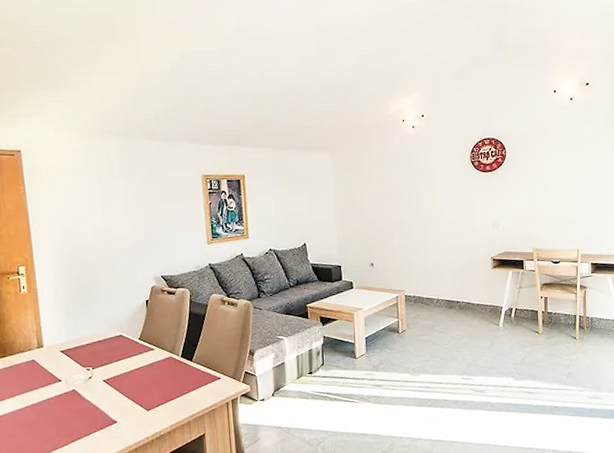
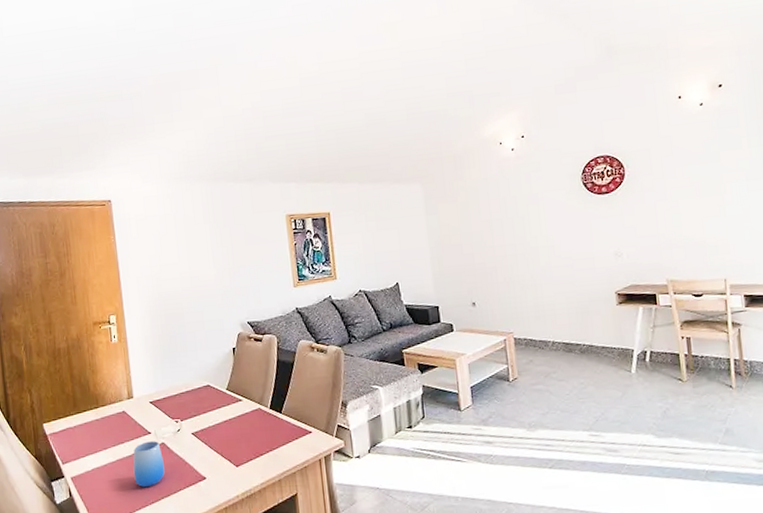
cup: none [42,388,75,432] -> present [133,441,165,488]

